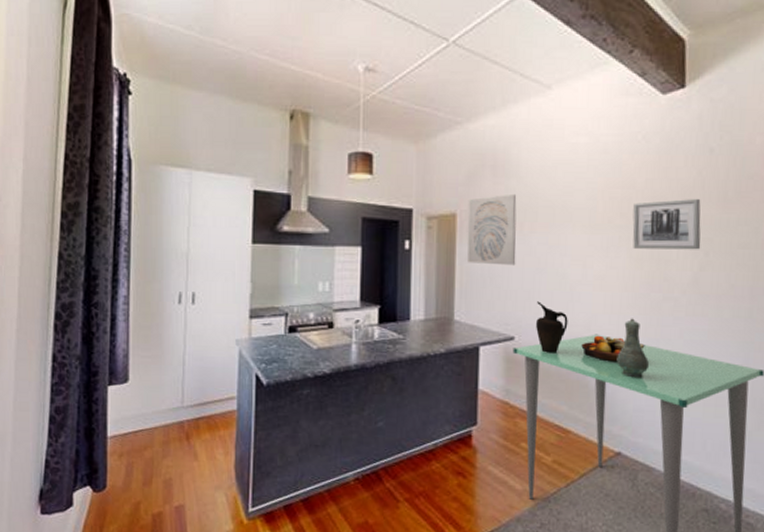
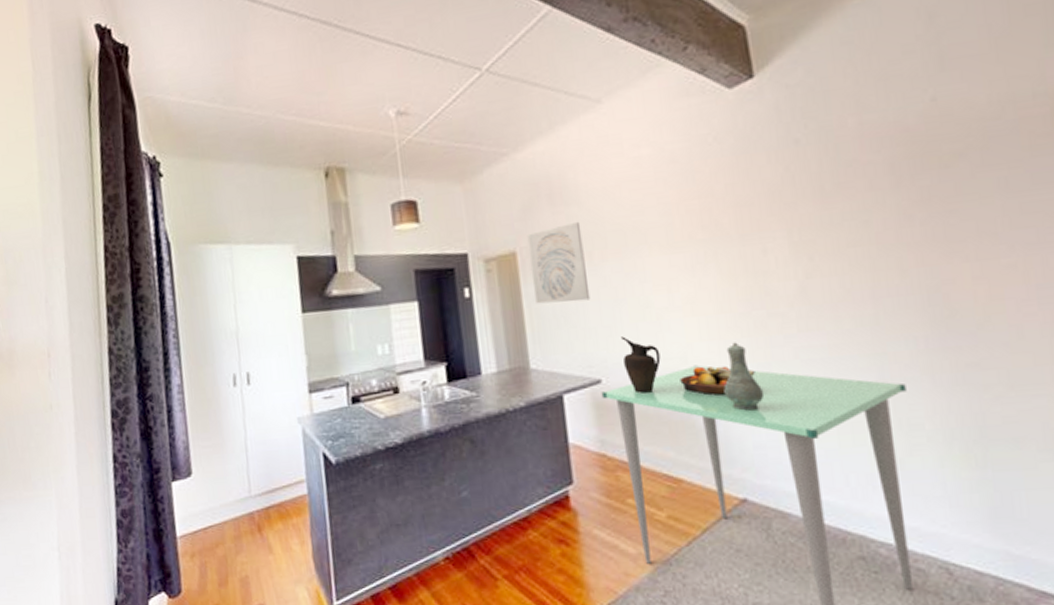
wall art: present [632,199,701,250] -> none [715,198,803,264]

